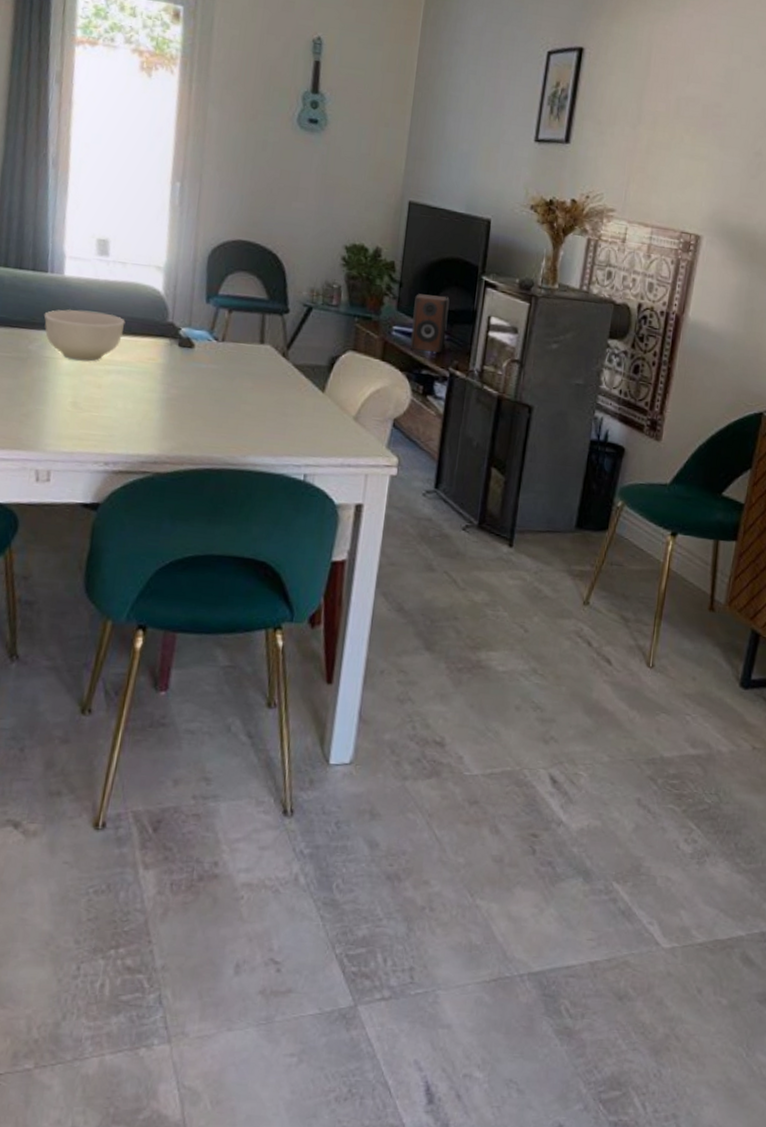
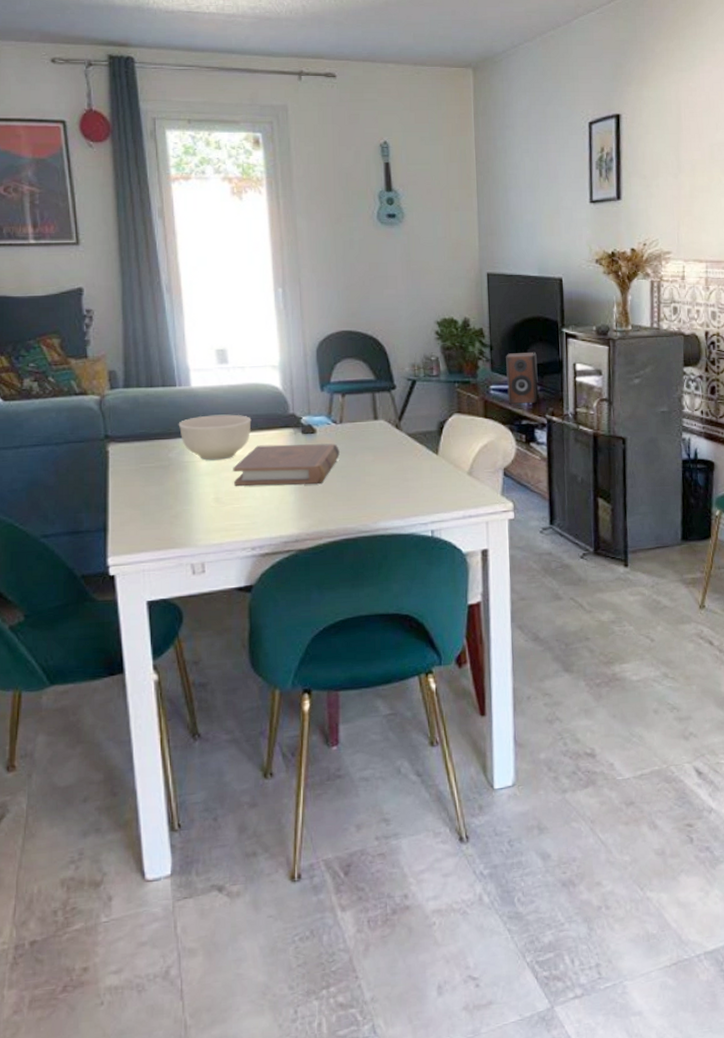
book: none [95,351,217,404] -> present [233,443,340,486]

